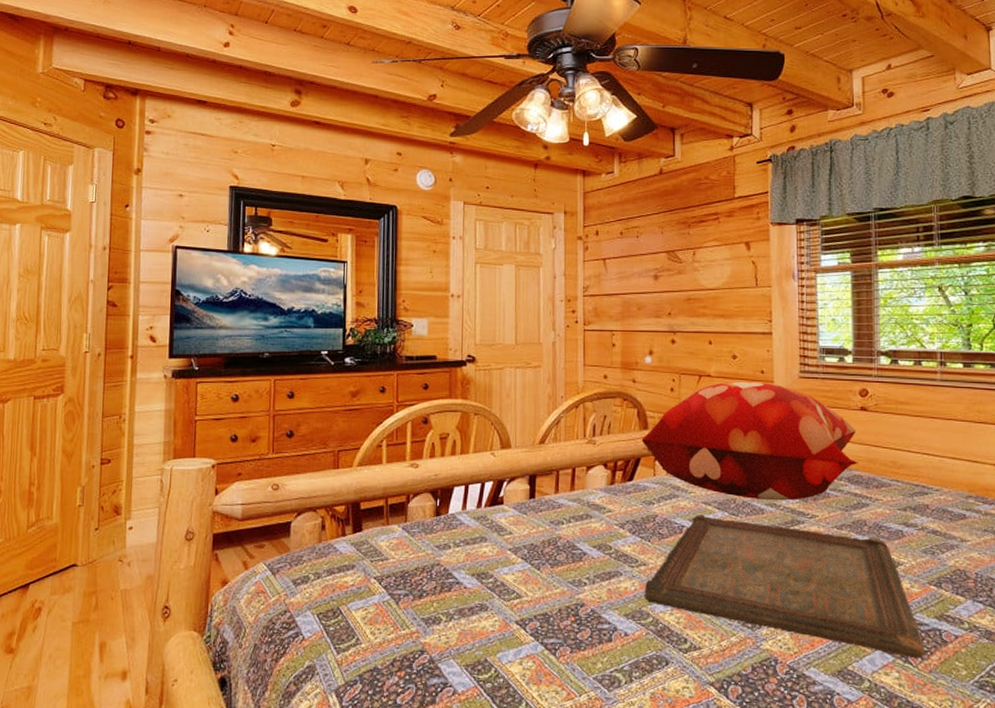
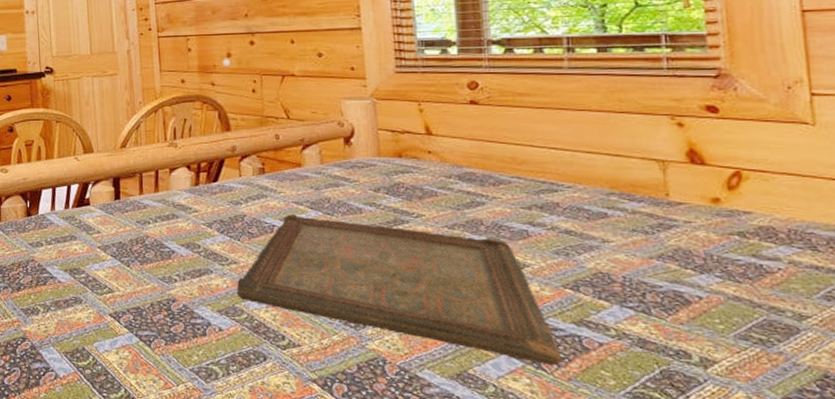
decorative pillow: present [641,381,858,501] -> none [224,79,470,200]

